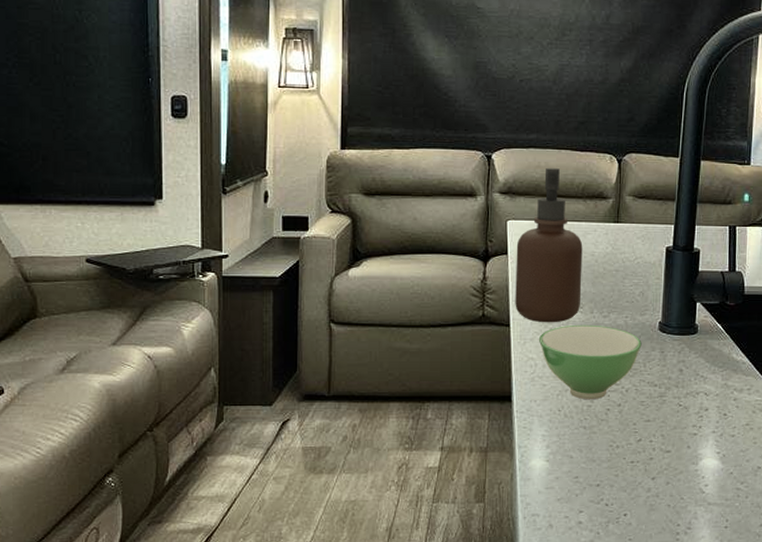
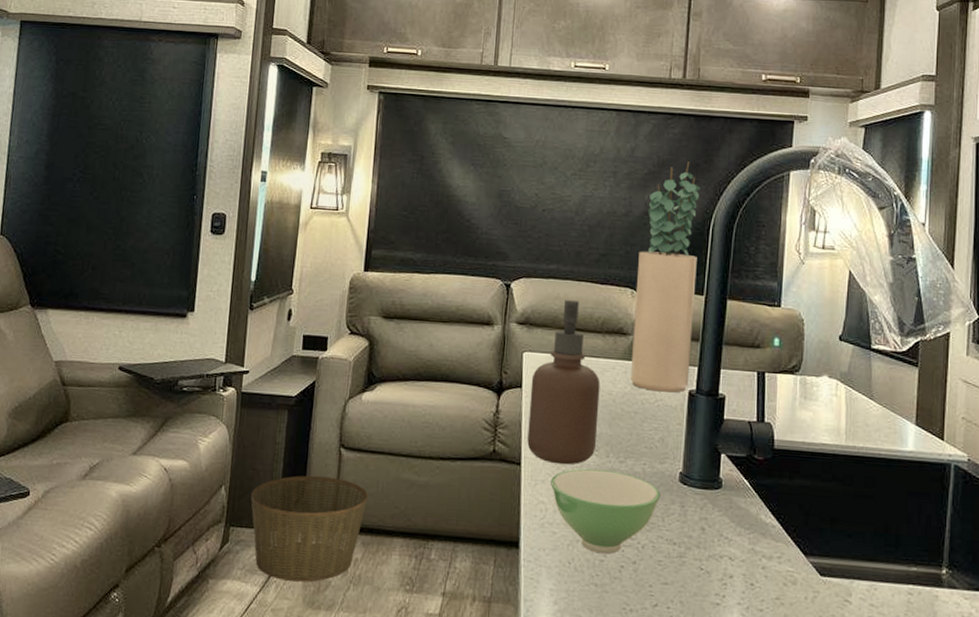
basket: none [242,351,361,451] -> present [251,475,368,582]
vase: none [612,27,674,250] -> present [631,161,701,393]

